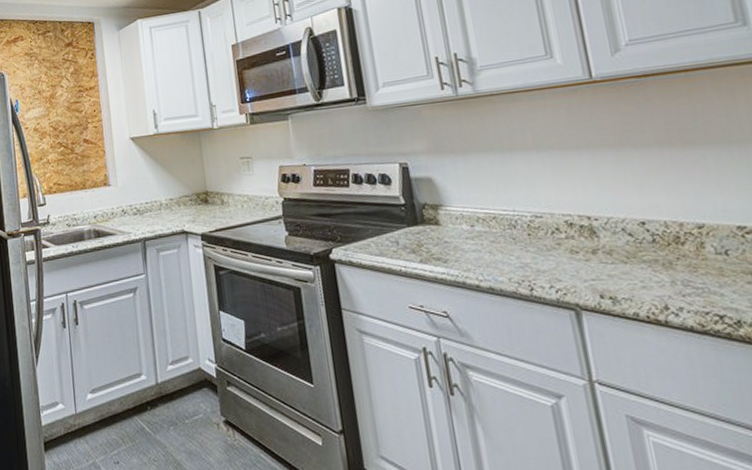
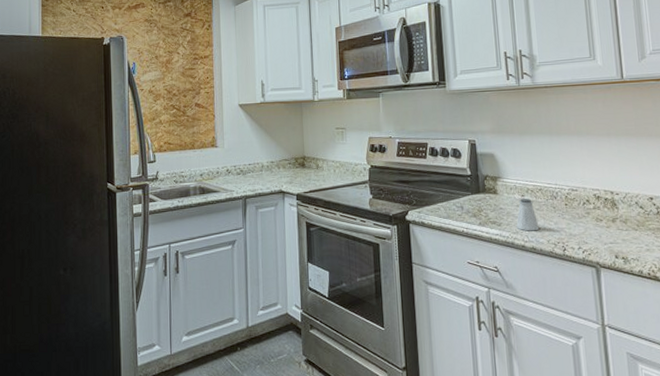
saltshaker: none [466,229,497,269] -> present [516,199,539,231]

